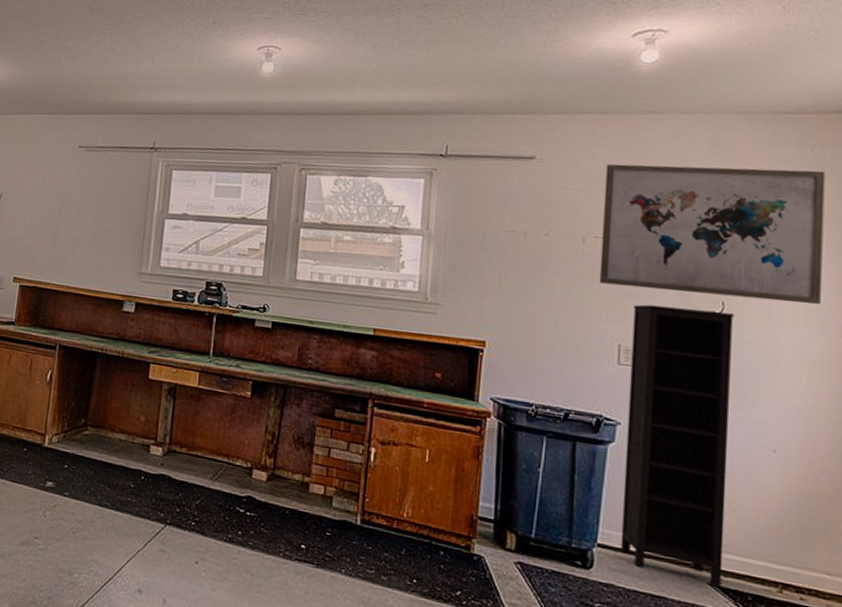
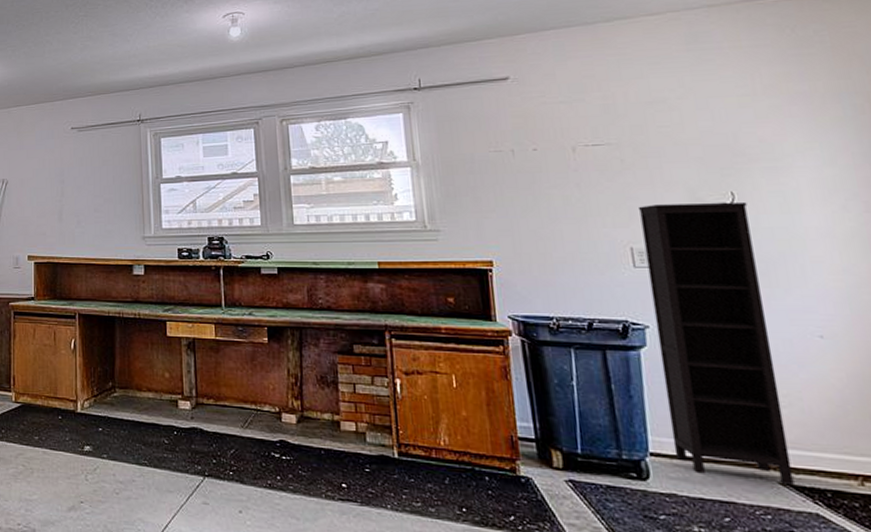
wall art: present [599,164,826,305] -> none [582,50,837,190]

